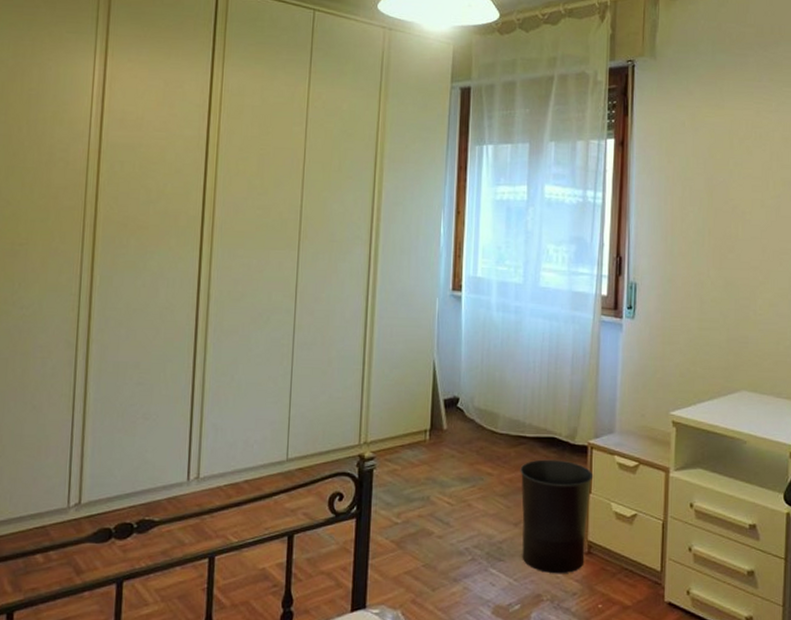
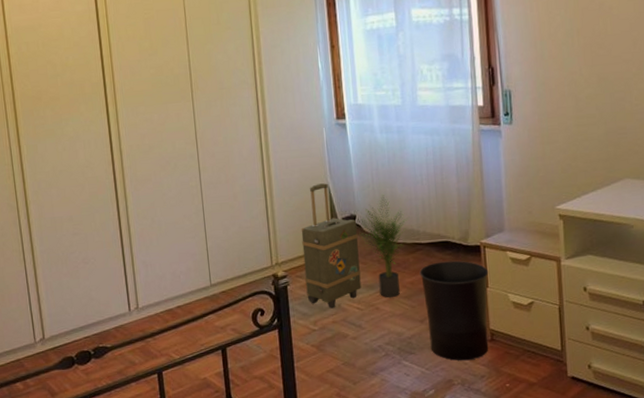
suitcase: none [394,358,460,500] -> present [301,183,362,309]
potted plant: none [460,379,516,494] -> present [359,195,409,297]

